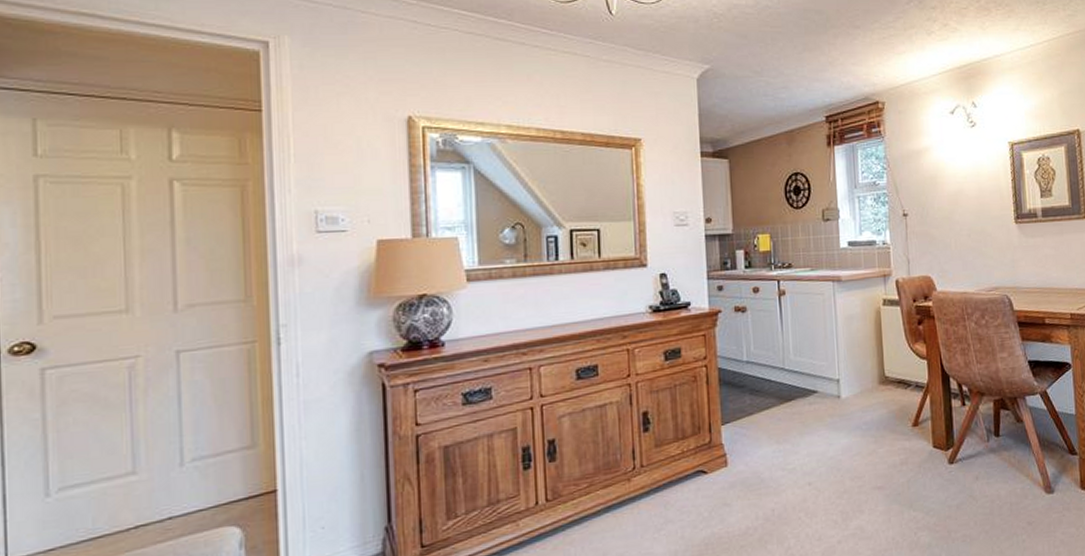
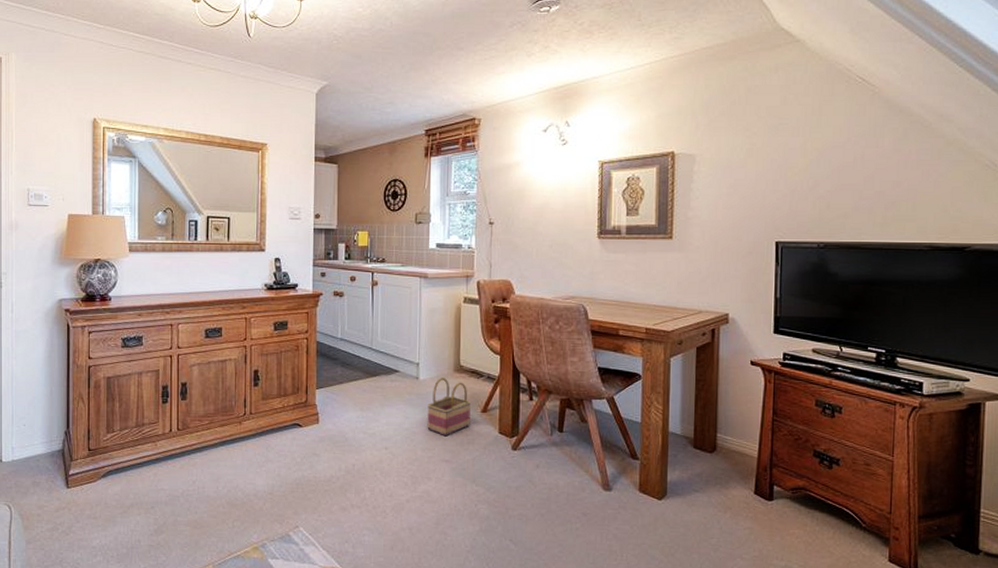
basket: none [853,393,902,460] -> present [427,378,471,437]

